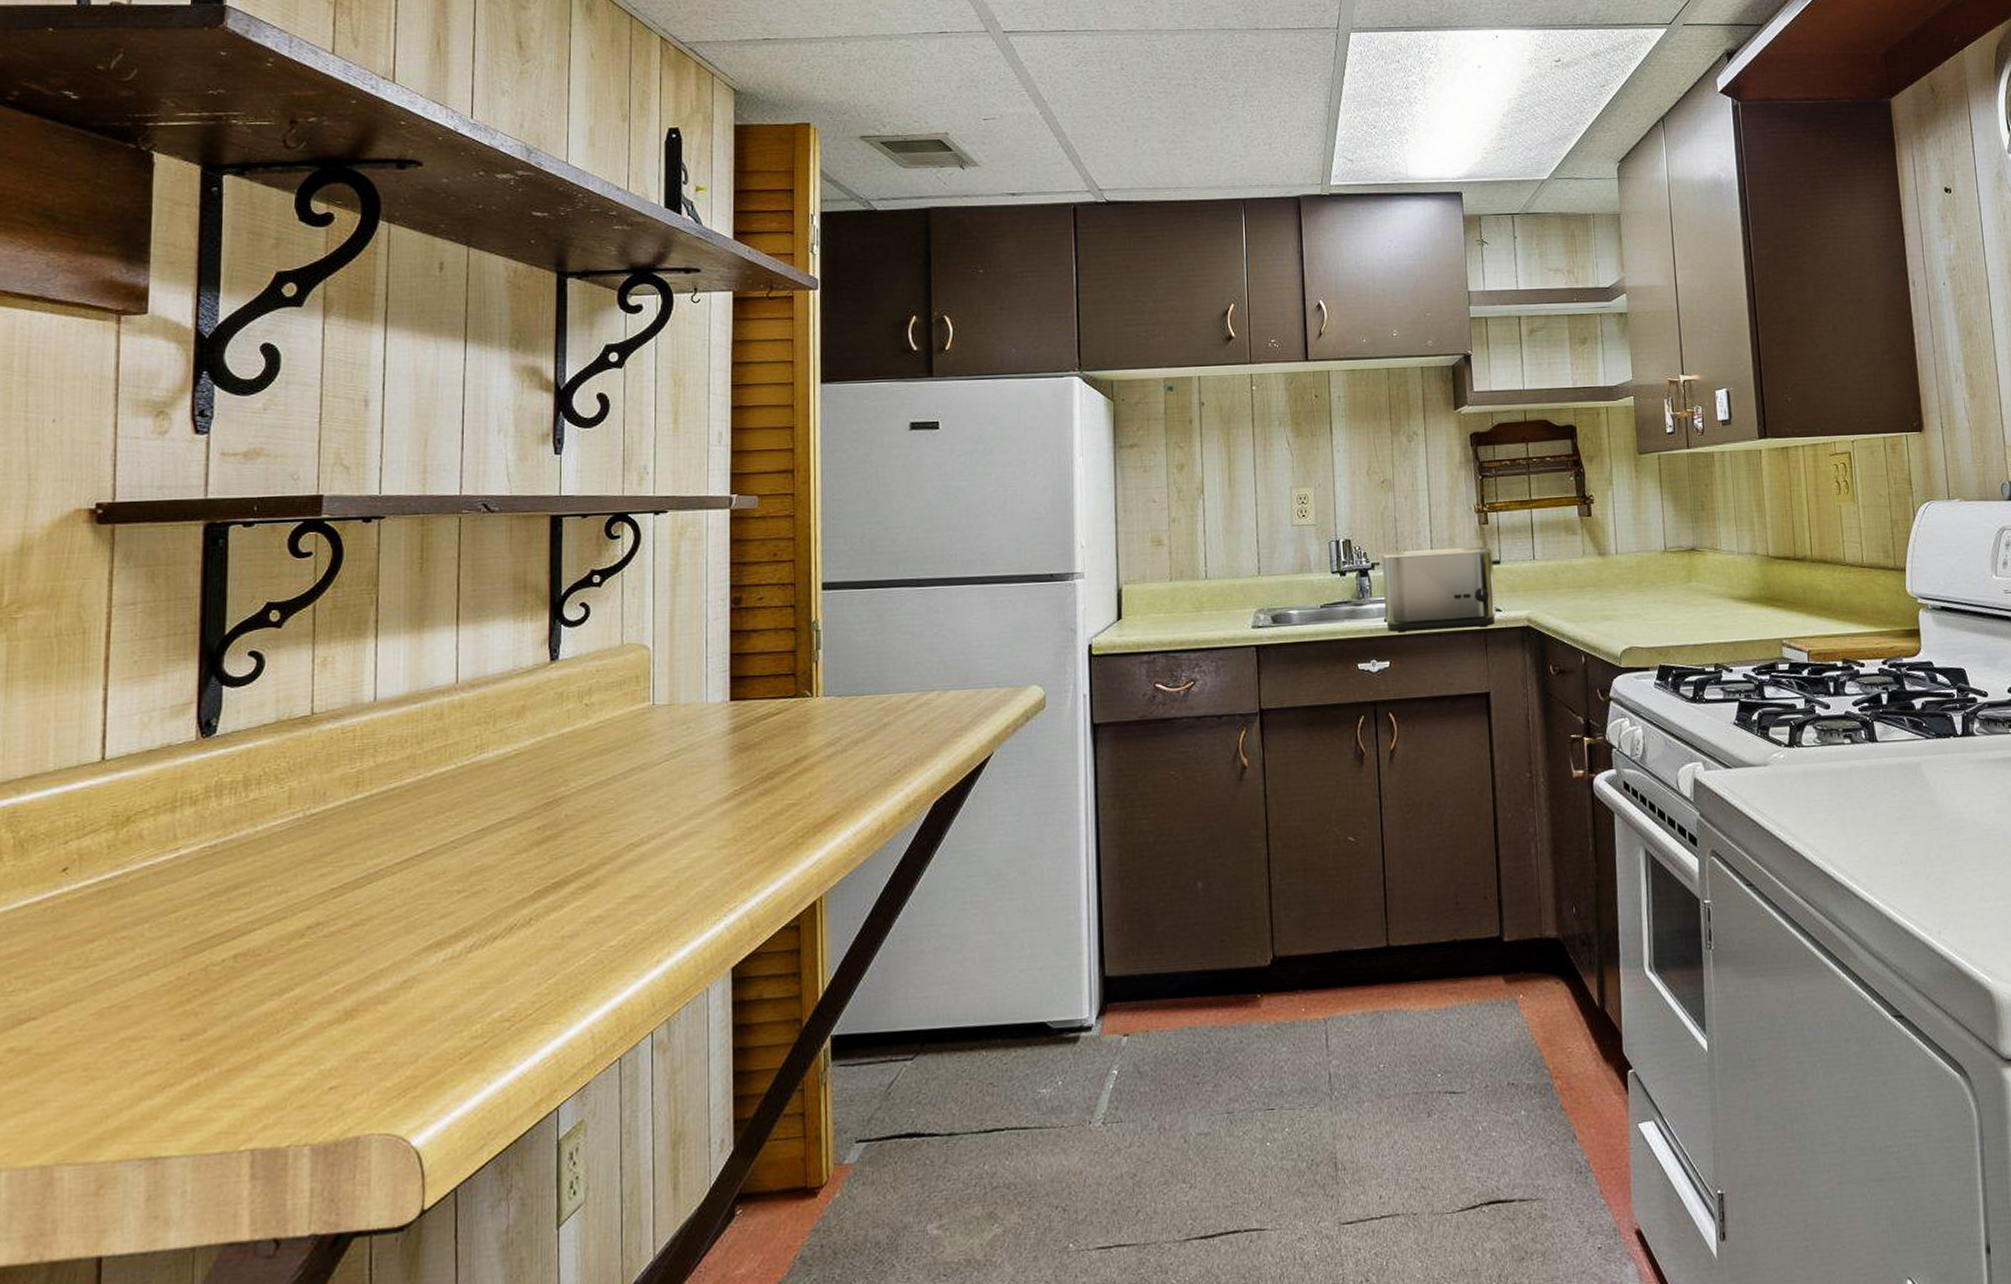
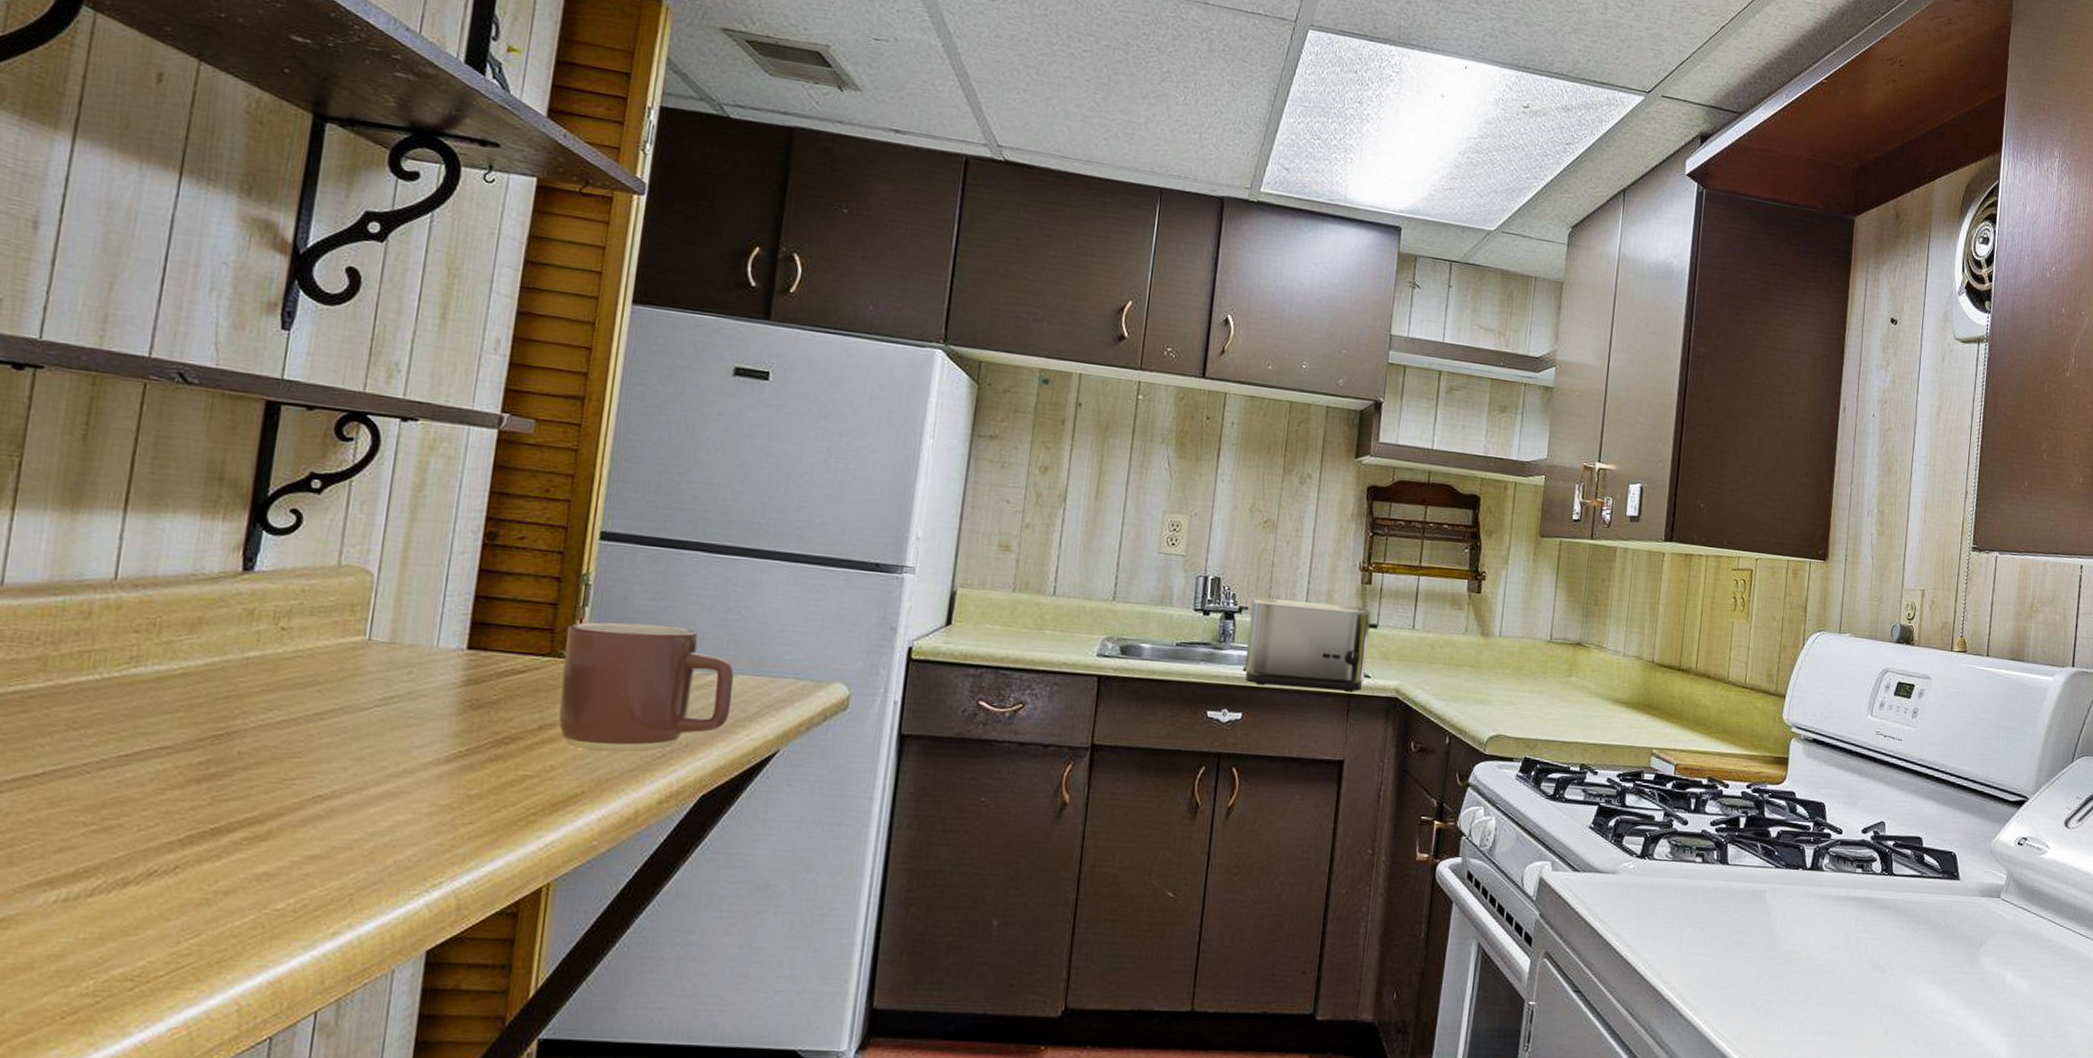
mug: none [806,656,948,775] -> present [558,622,734,752]

